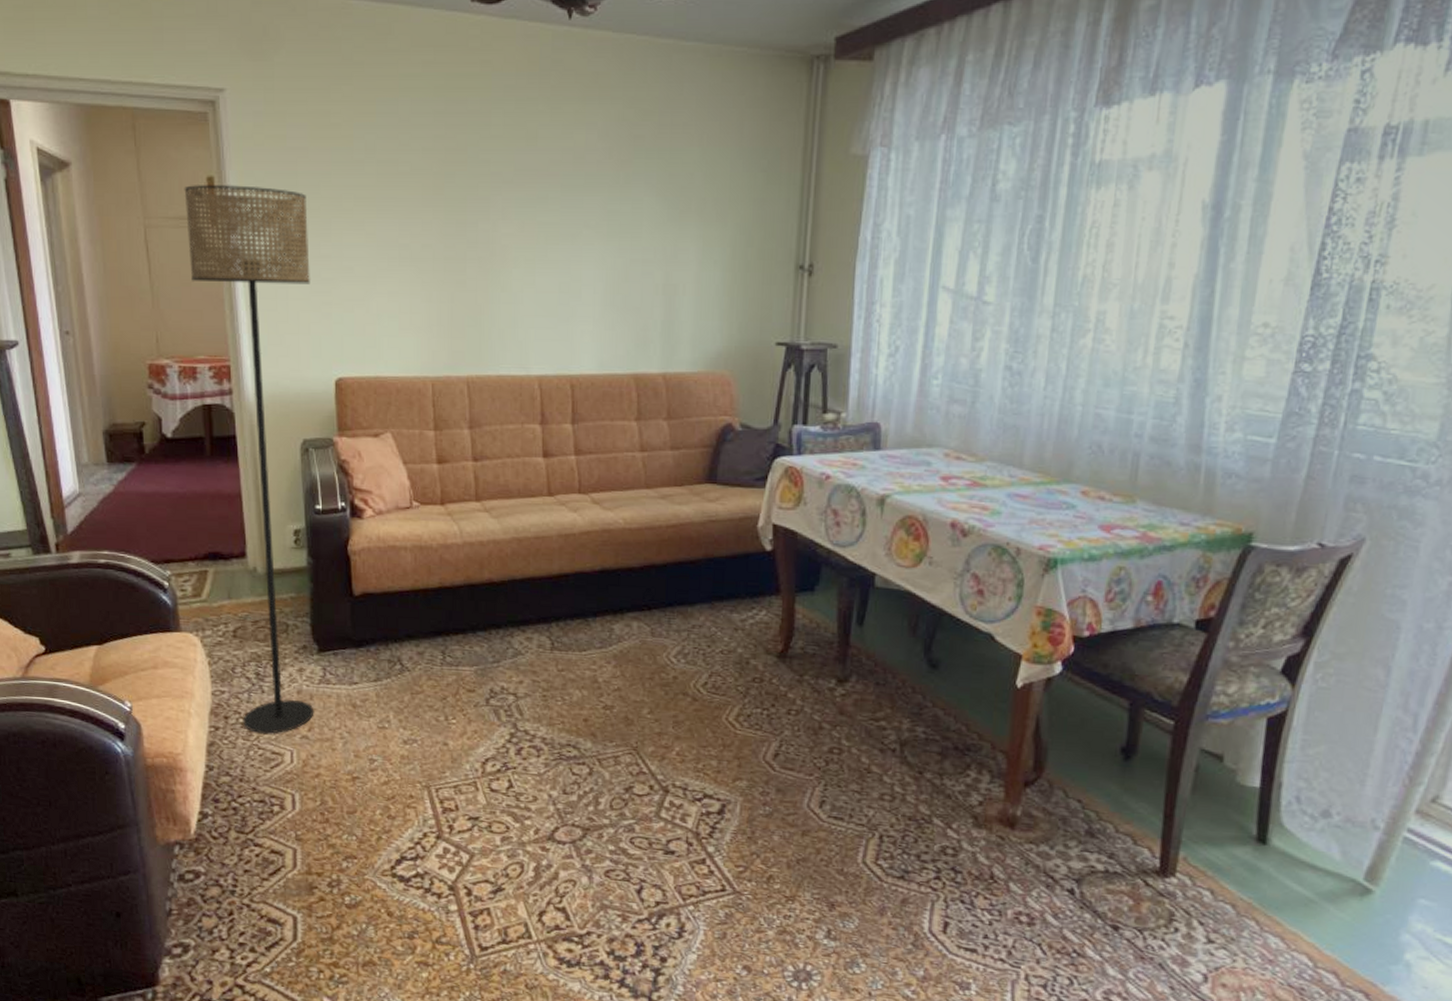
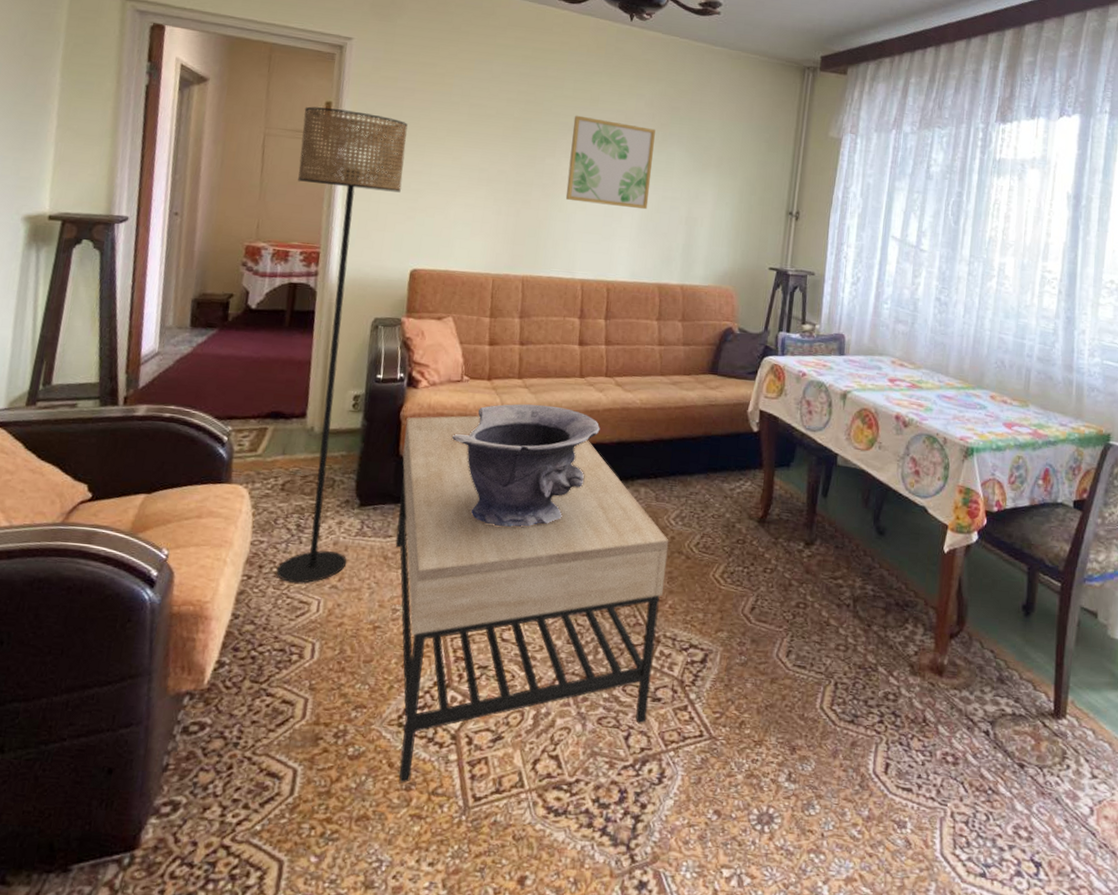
coffee table: none [355,546,671,932] -> present [395,415,669,784]
decorative bowl: none [408,530,578,670] -> present [451,403,600,527]
wall art: none [508,161,614,280] -> present [565,115,656,210]

